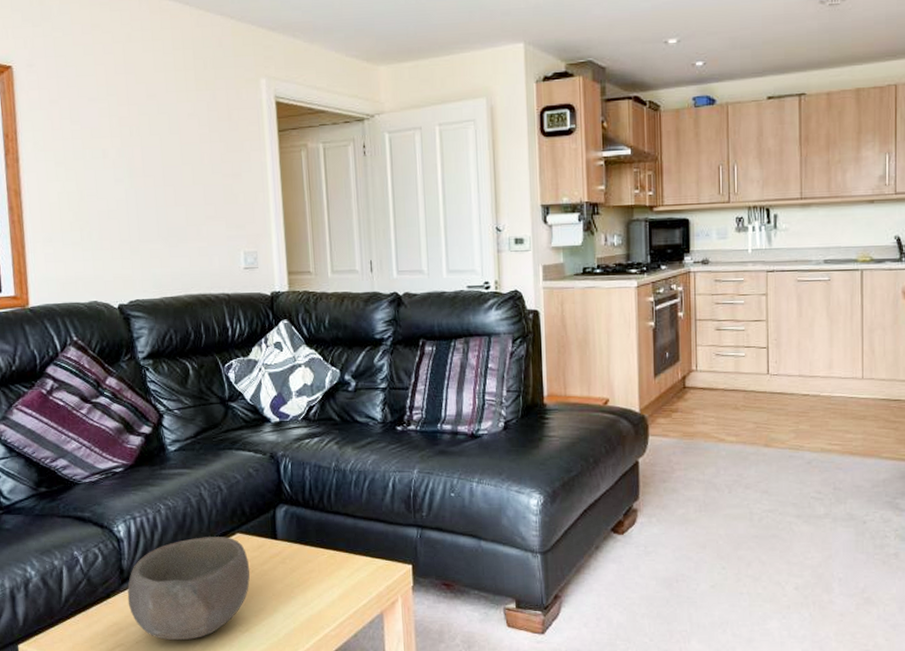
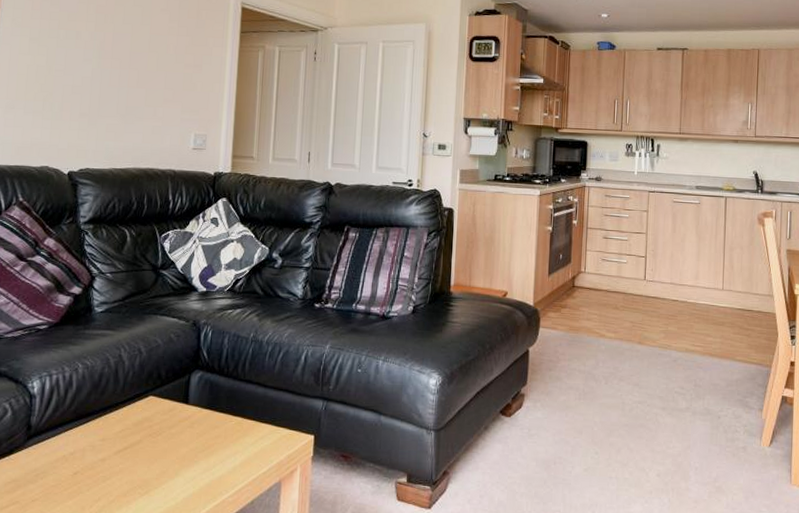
bowl: present [127,536,251,641] -> none [30,397,158,501]

